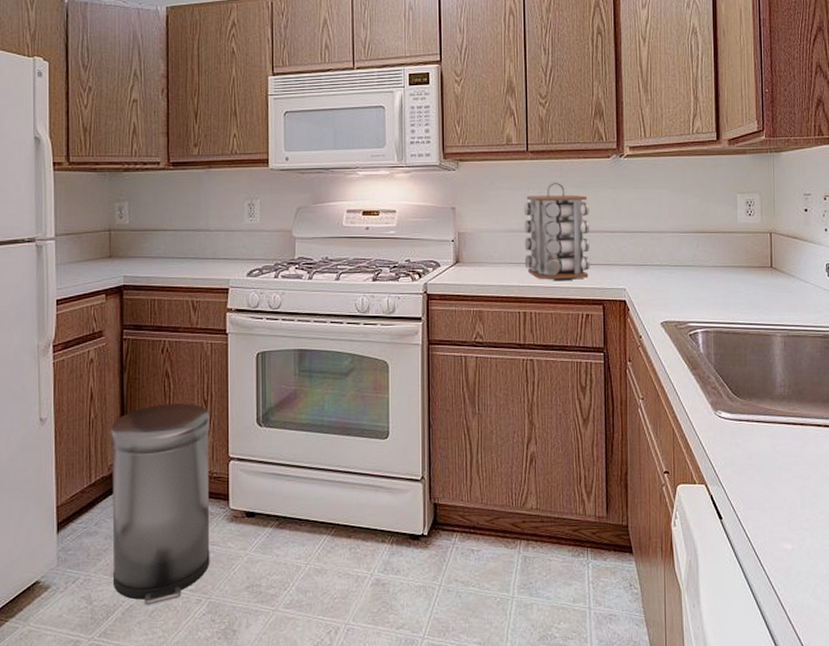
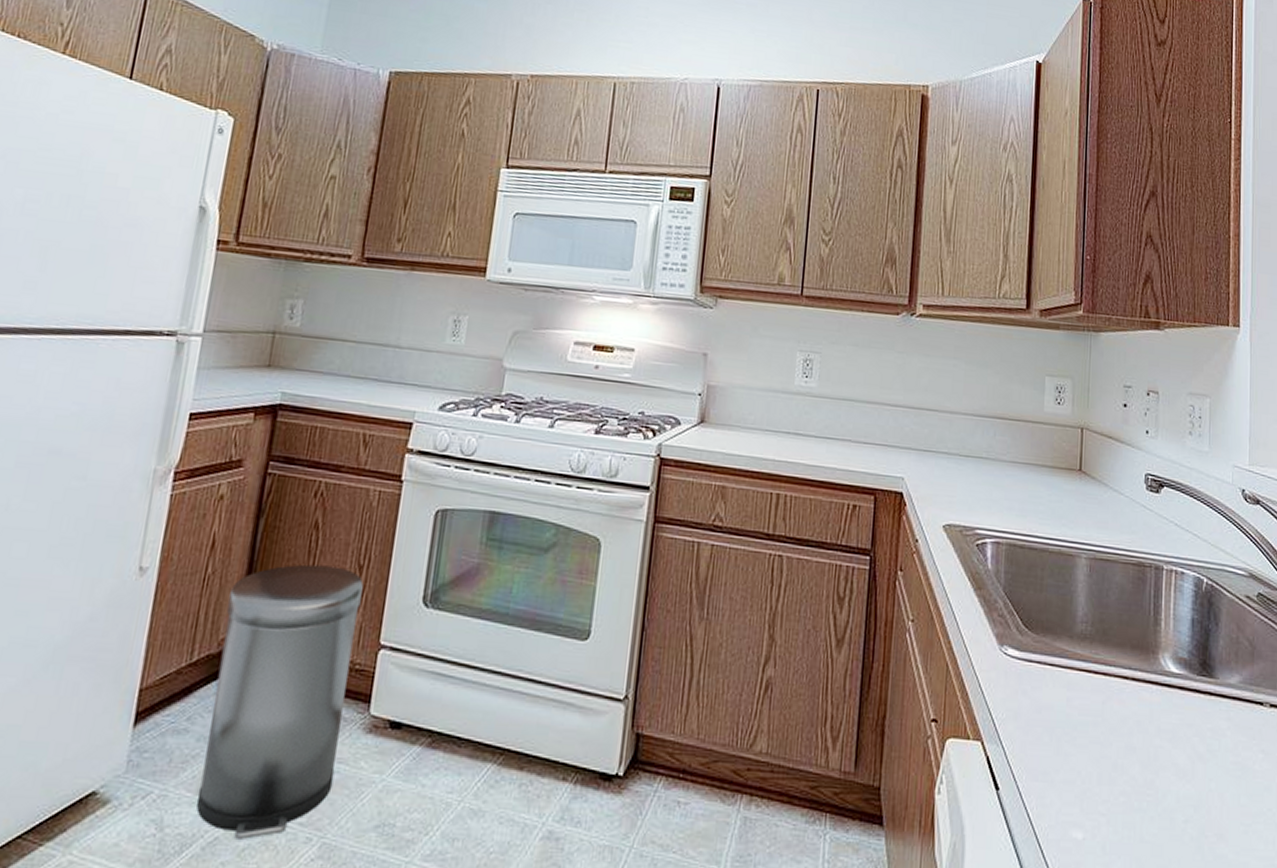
spice rack: present [524,182,590,280] -> none [784,336,869,460]

